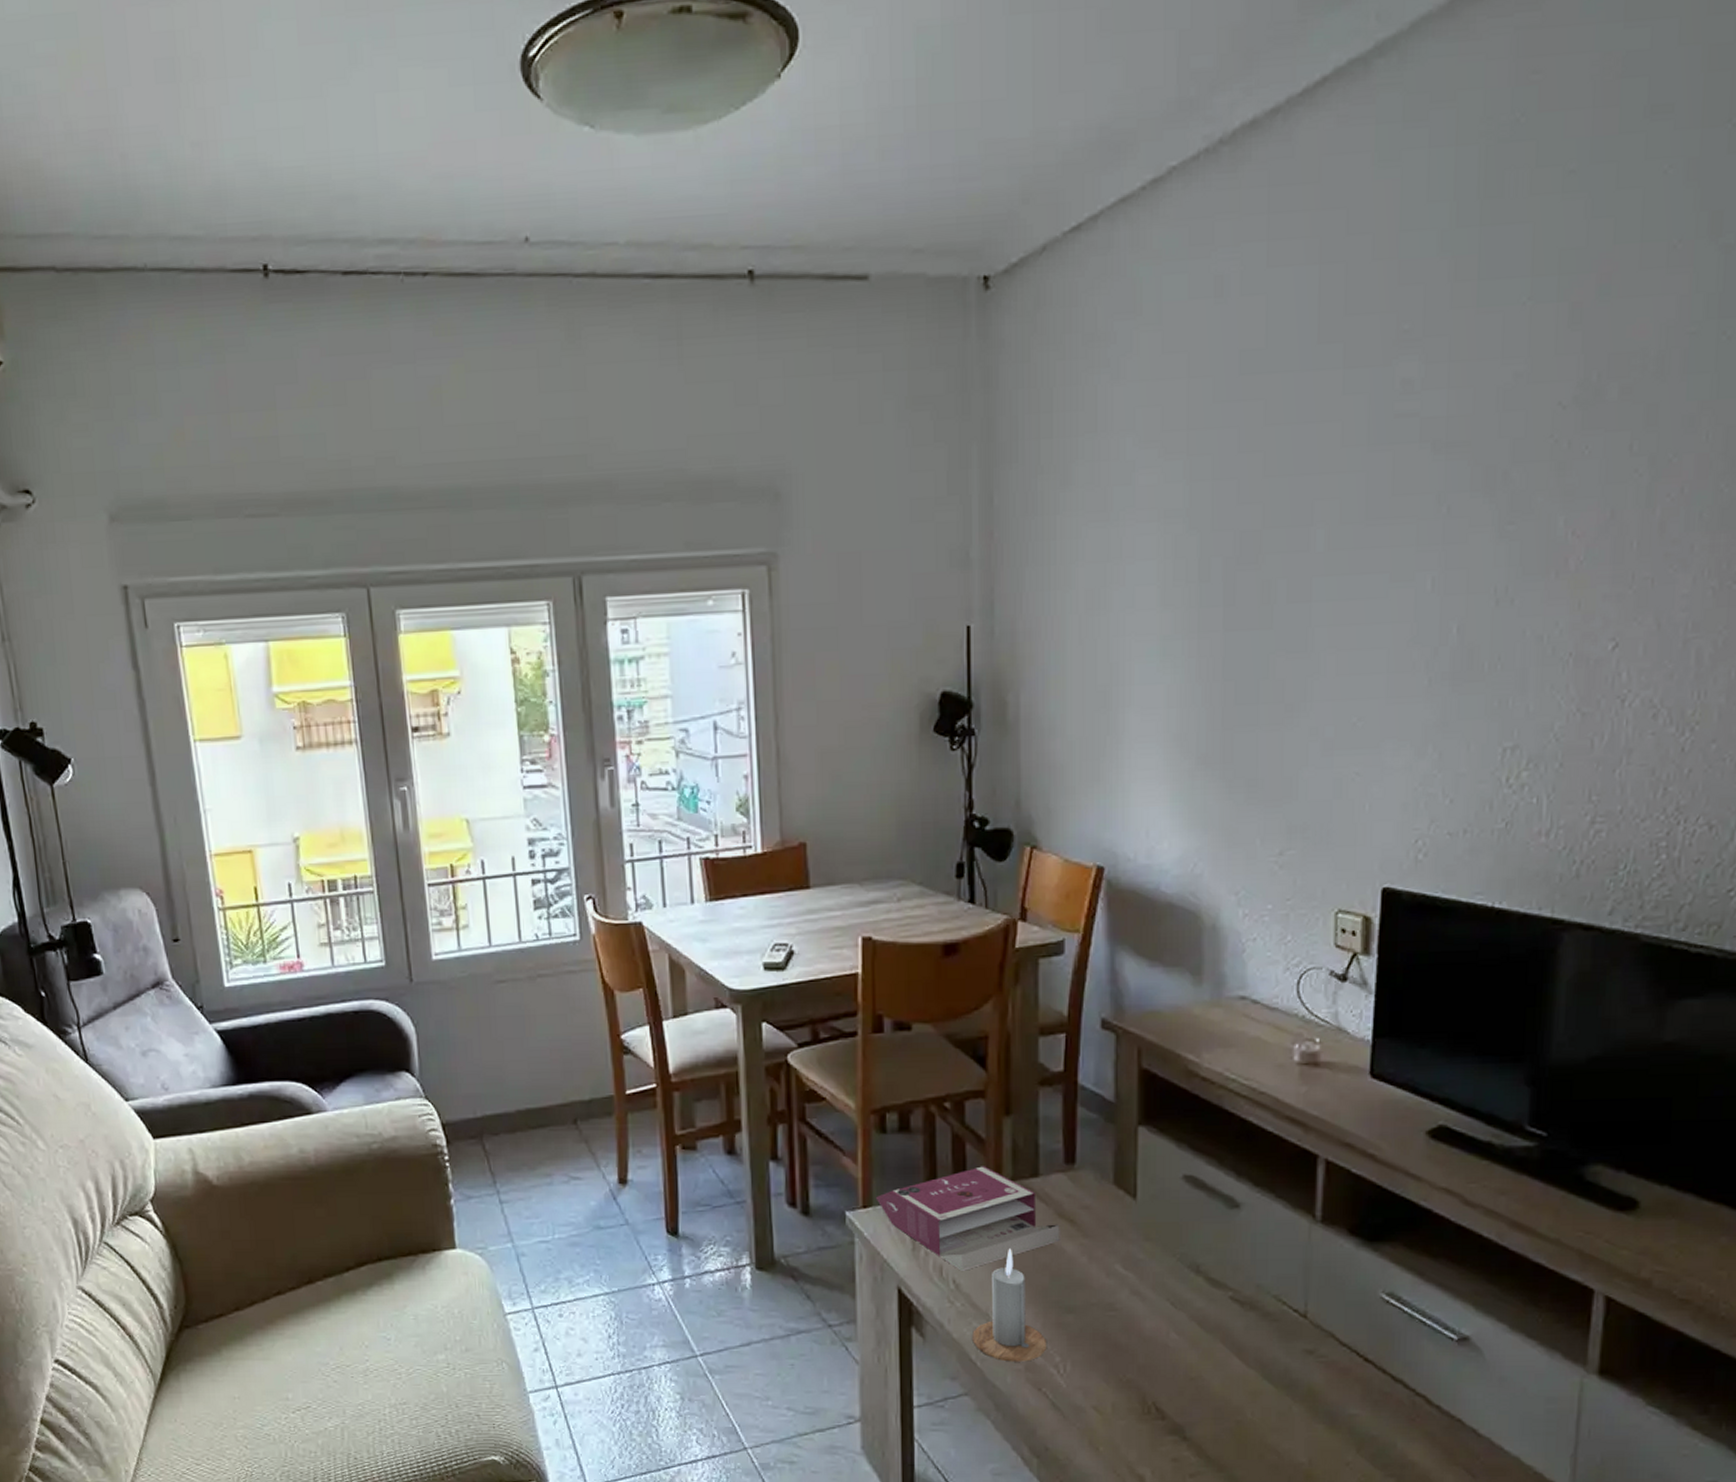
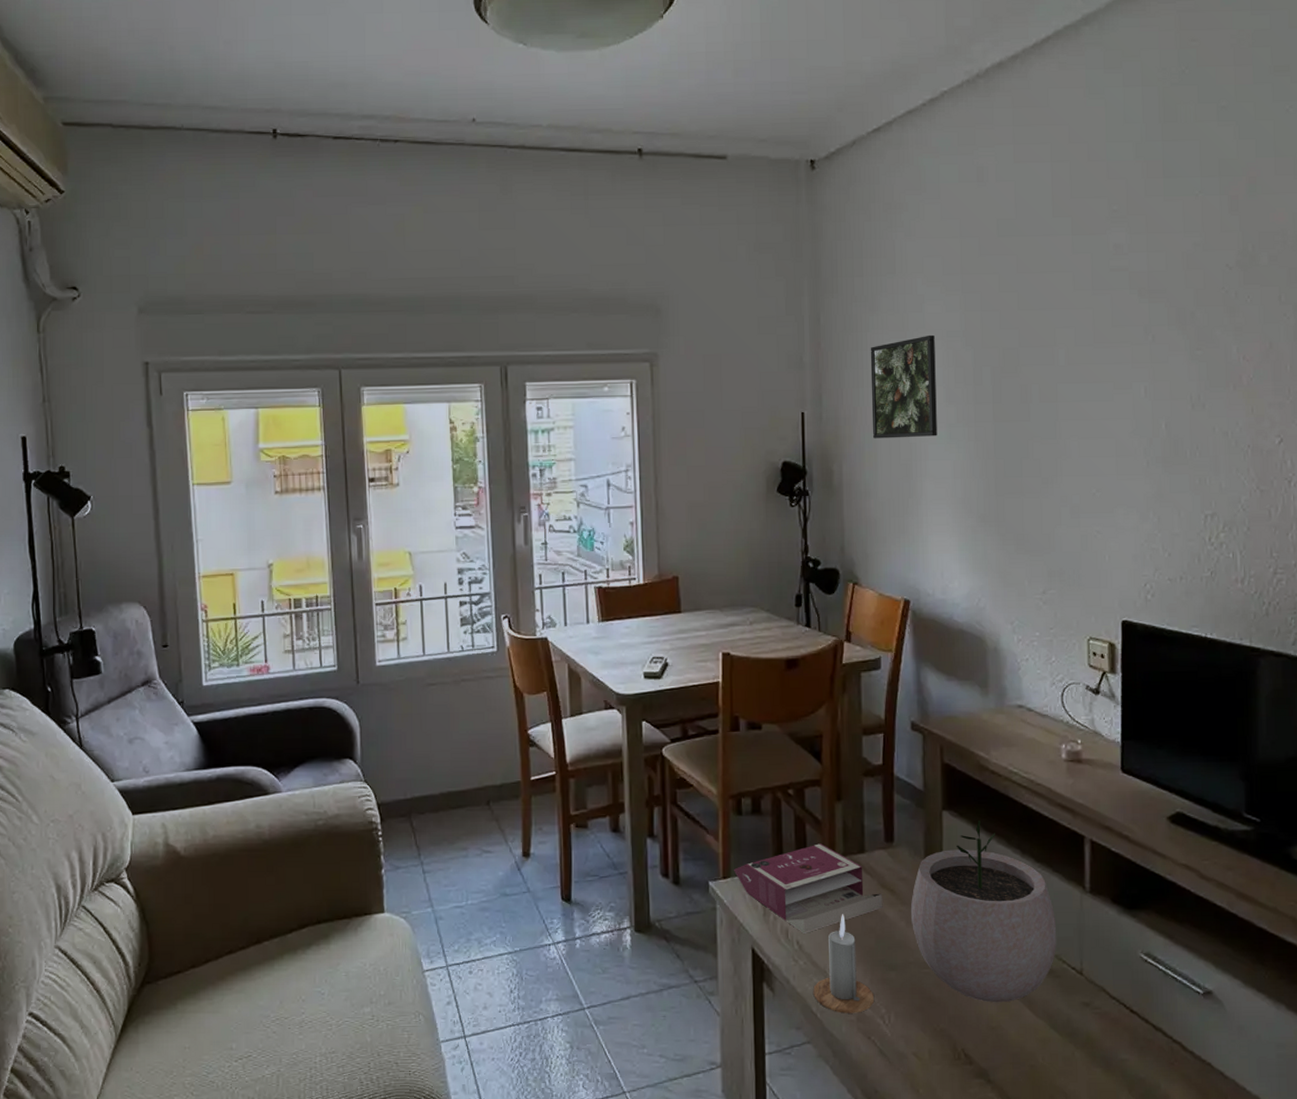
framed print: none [1060,515,1148,658] -> present [870,334,937,439]
plant pot: none [1094,1136,1277,1350] -> present [910,820,1057,1003]

